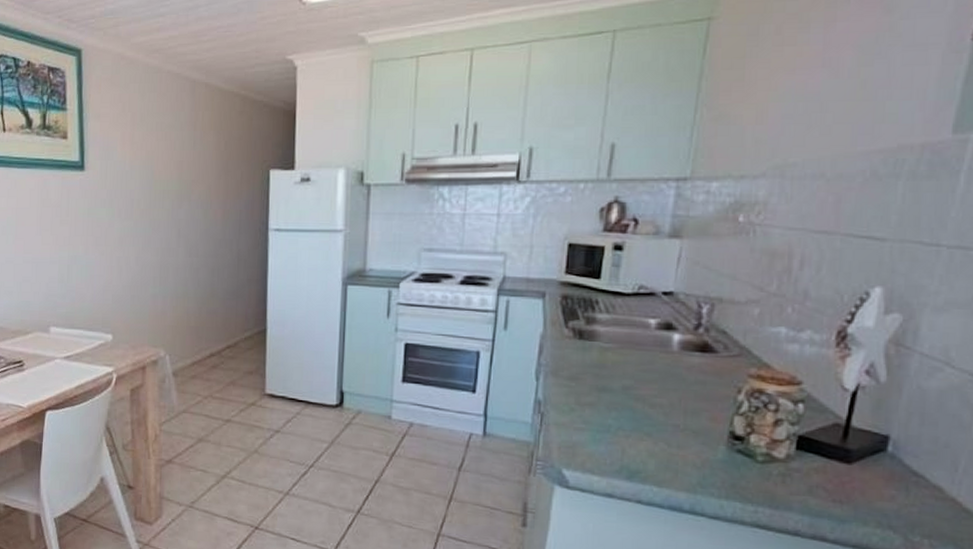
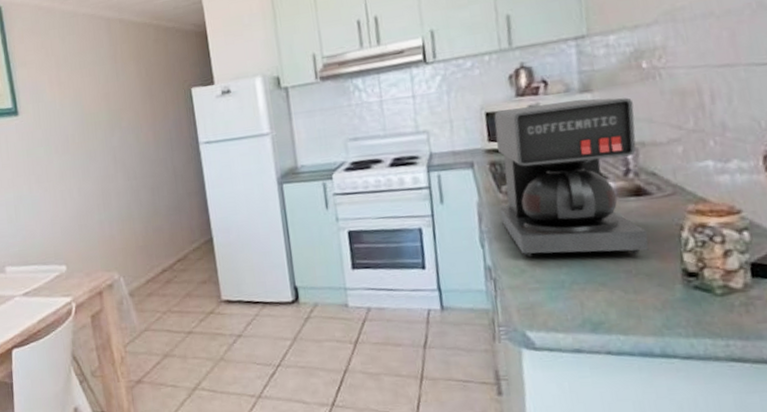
coffee maker: none [560,243,720,410] -> present [494,98,649,257]

